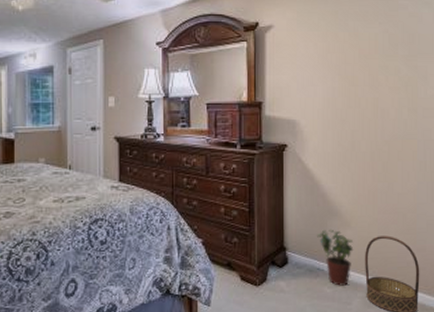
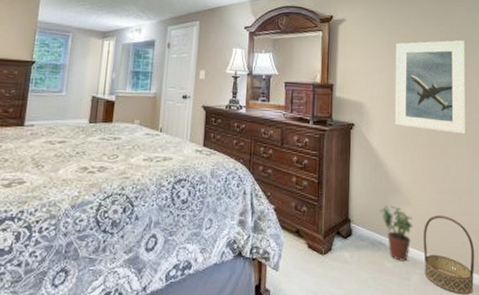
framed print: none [332,40,413,148] -> present [395,40,467,135]

